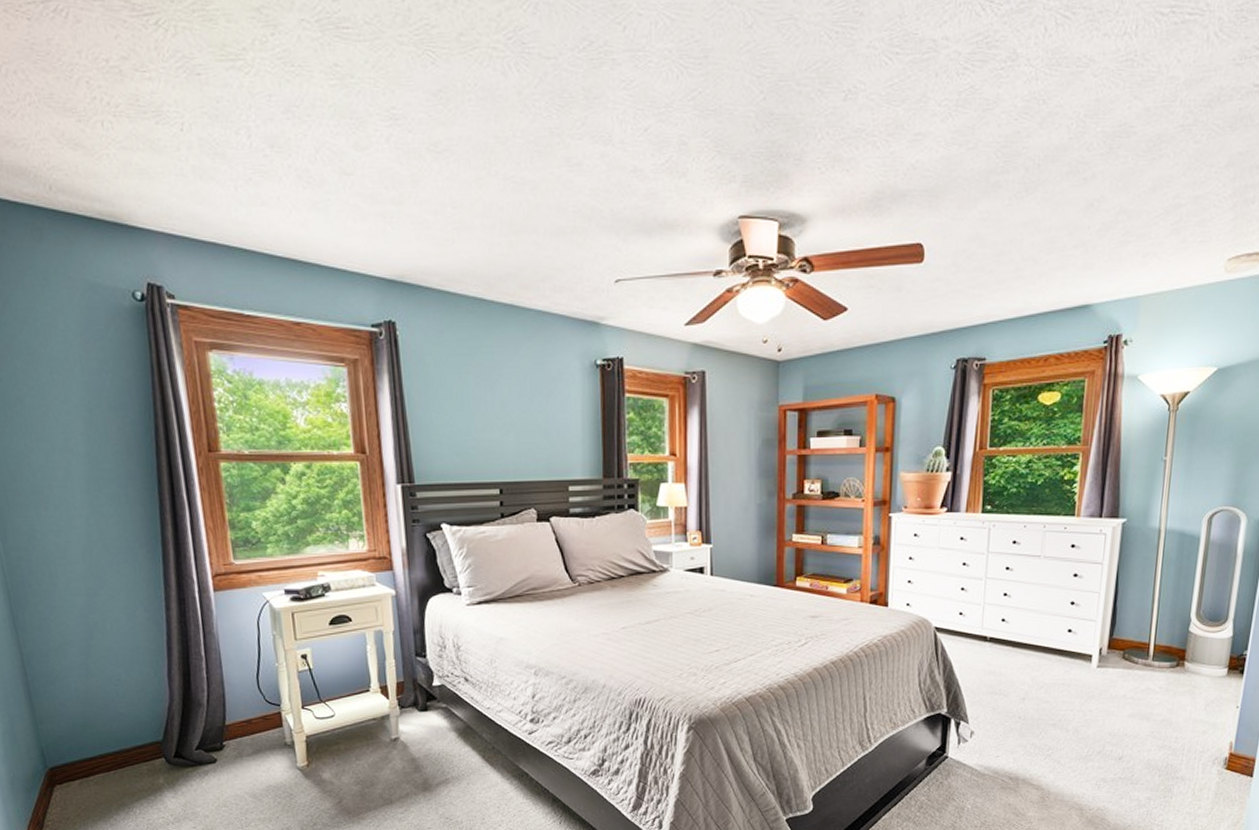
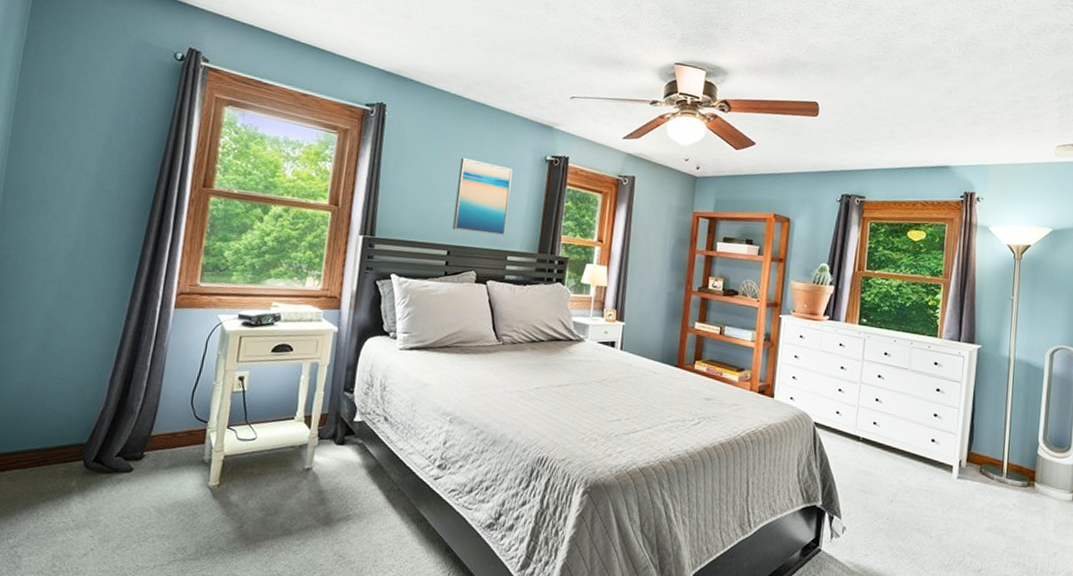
wall art: none [496,375,562,464] -> present [452,157,513,236]

